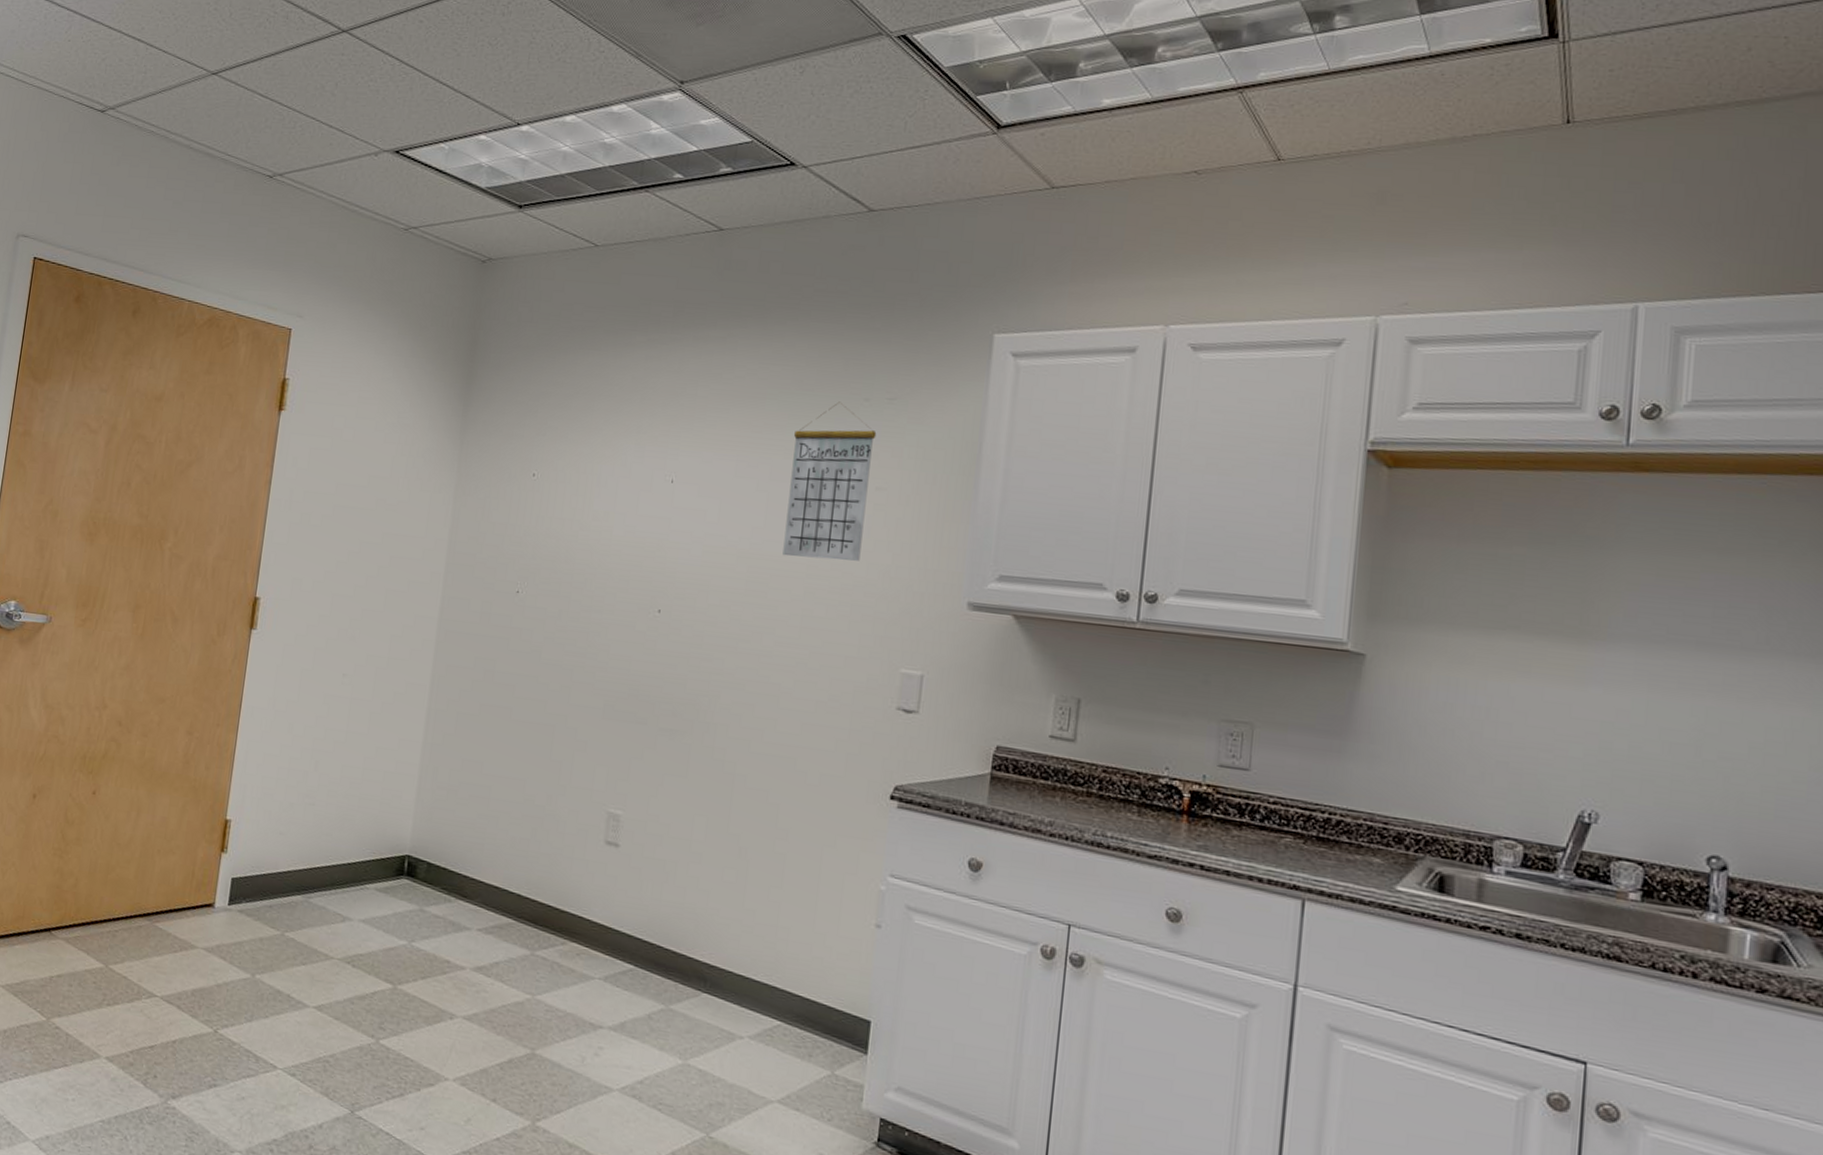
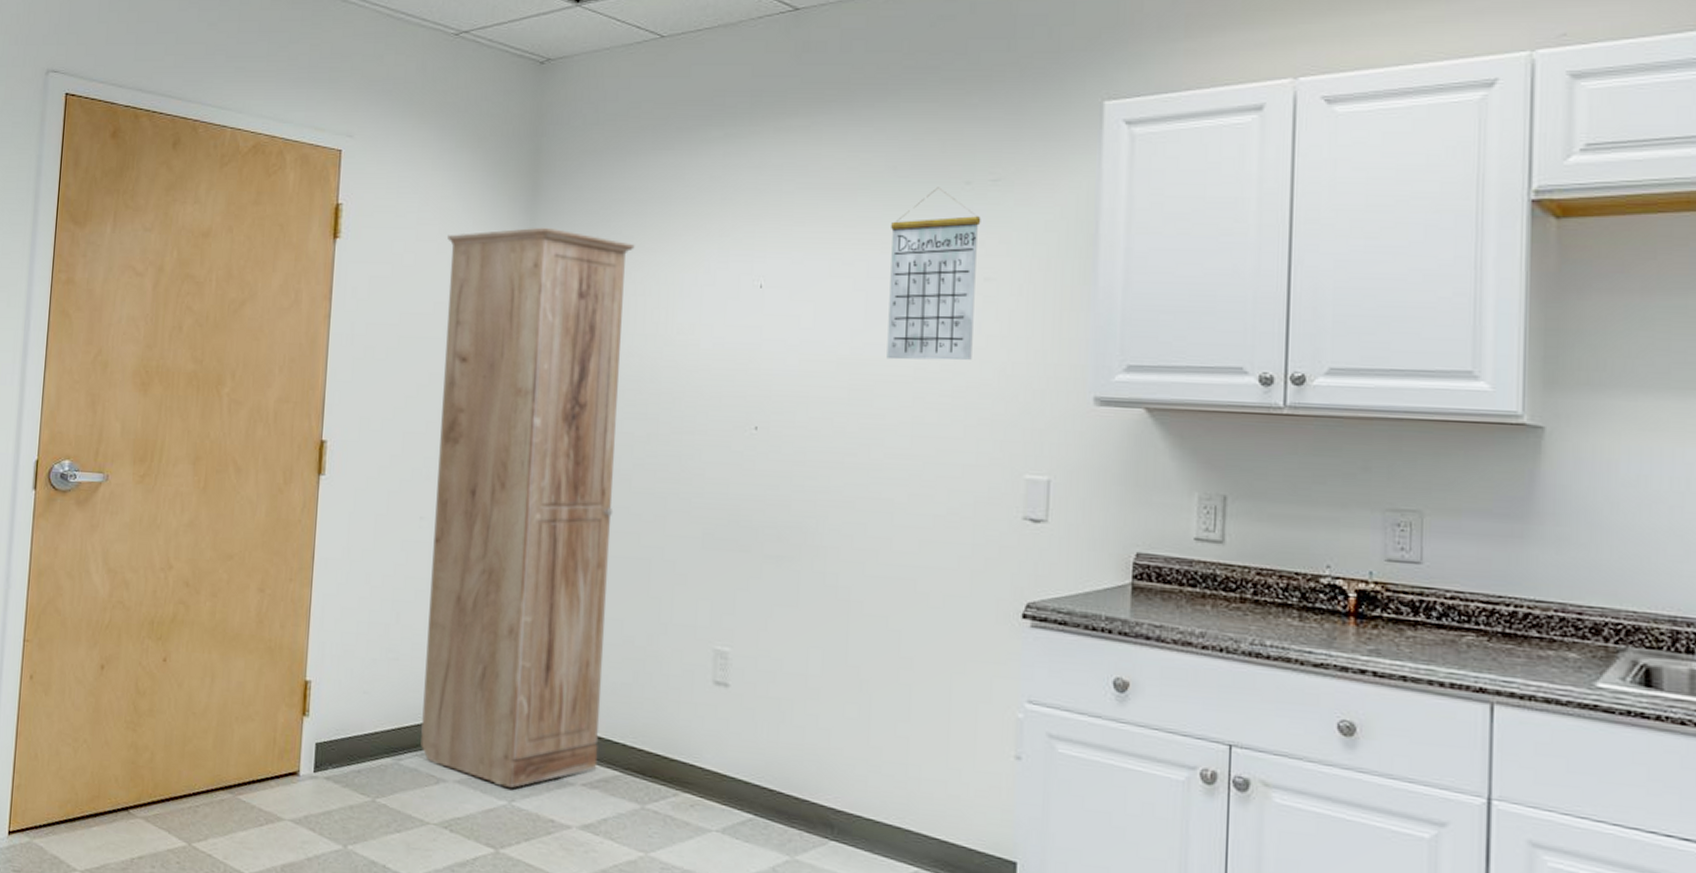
cabinet: none [330,413,559,930] -> present [420,227,635,789]

